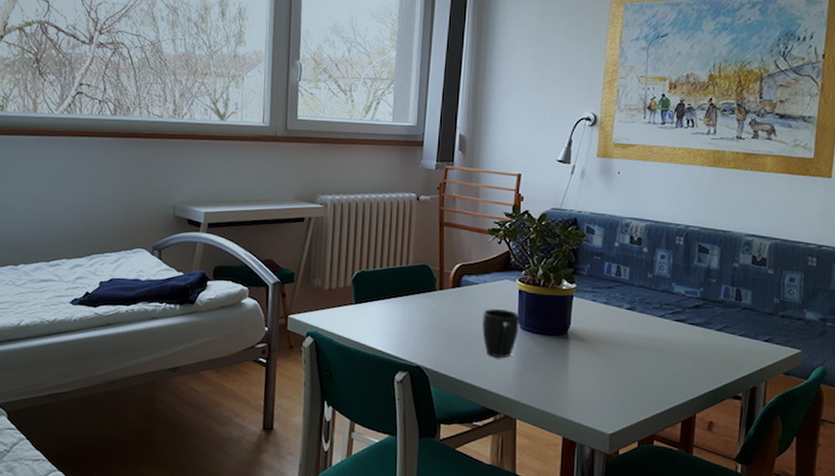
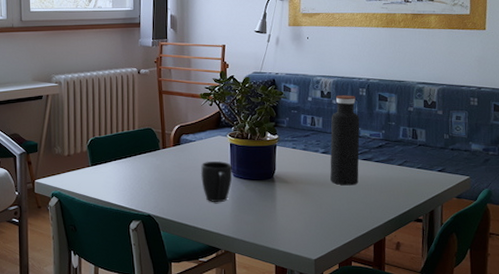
water bottle: none [635,242,674,350] -> present [330,95,360,186]

